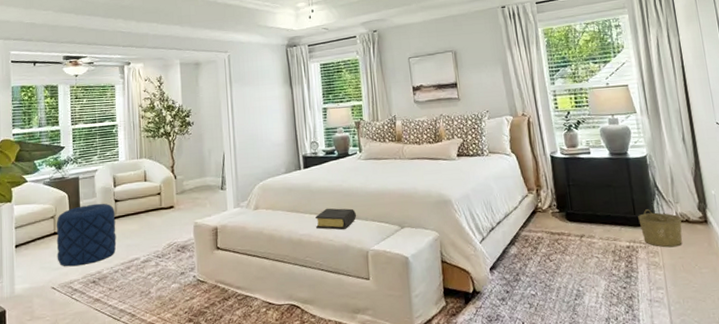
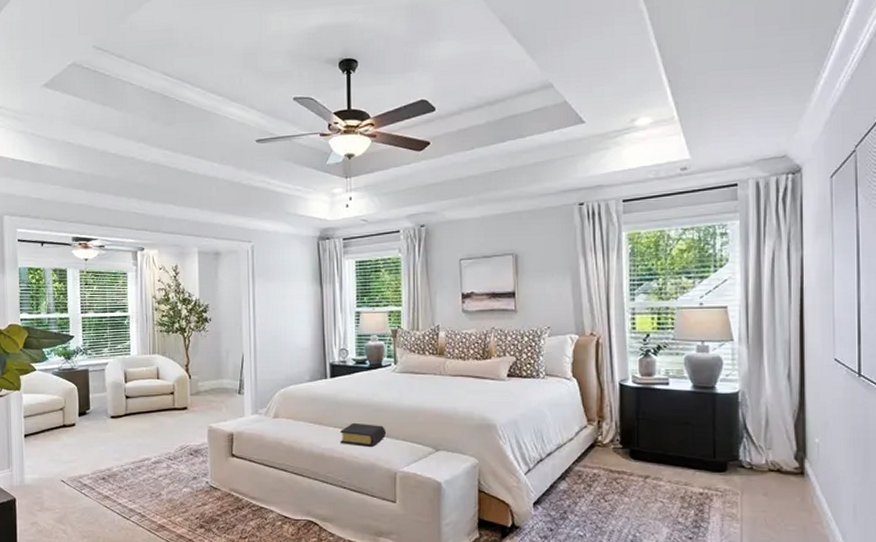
pouf: present [56,203,117,267] -> none [65,398,127,461]
basket: present [638,209,682,248] -> none [718,453,771,499]

